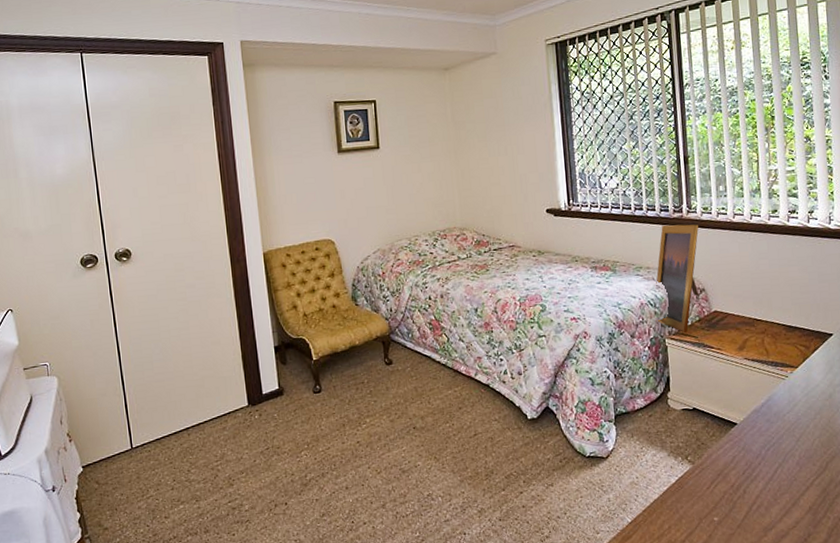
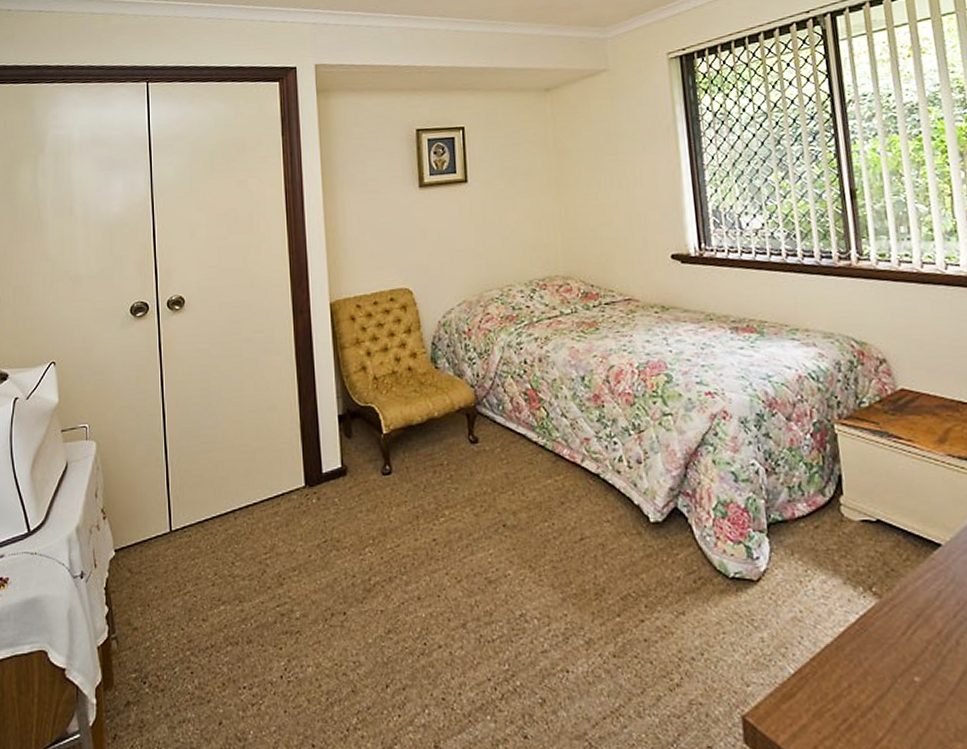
picture frame: present [656,224,699,333] -> none [818,275,879,418]

